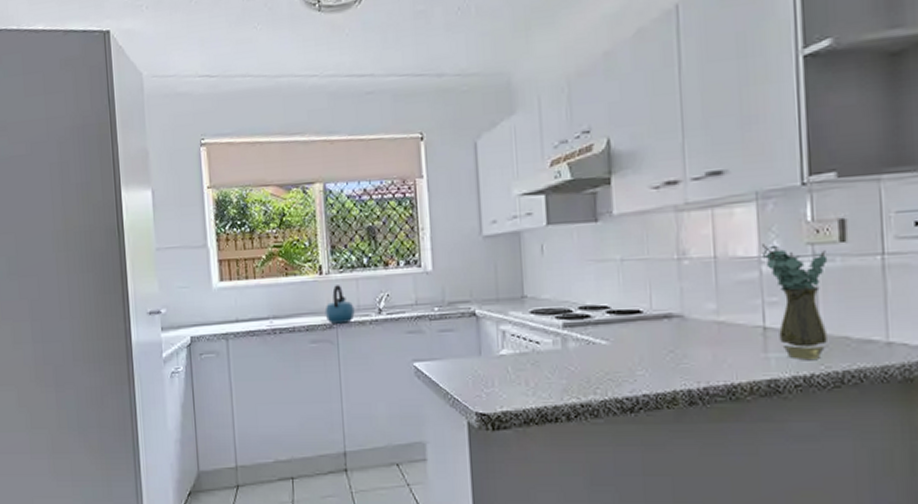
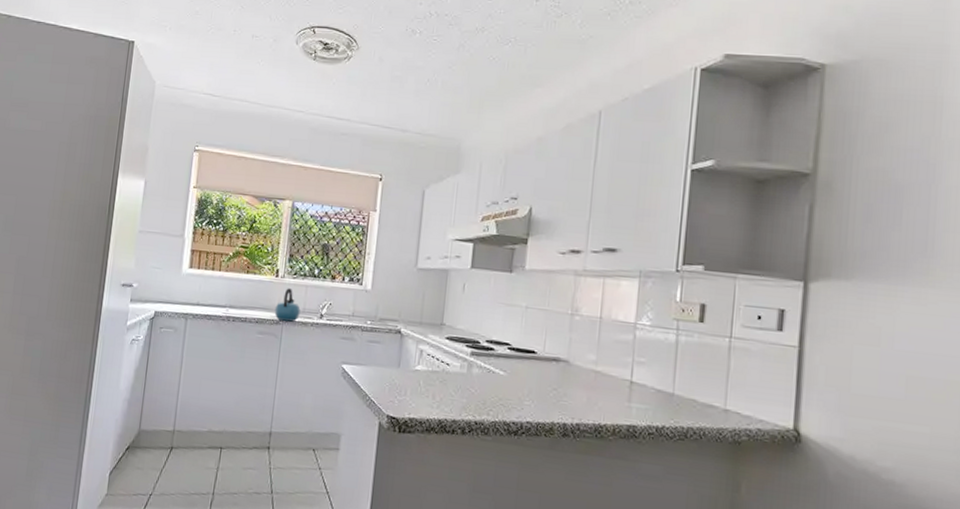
vase: present [762,244,829,360] -> none [638,313,688,414]

